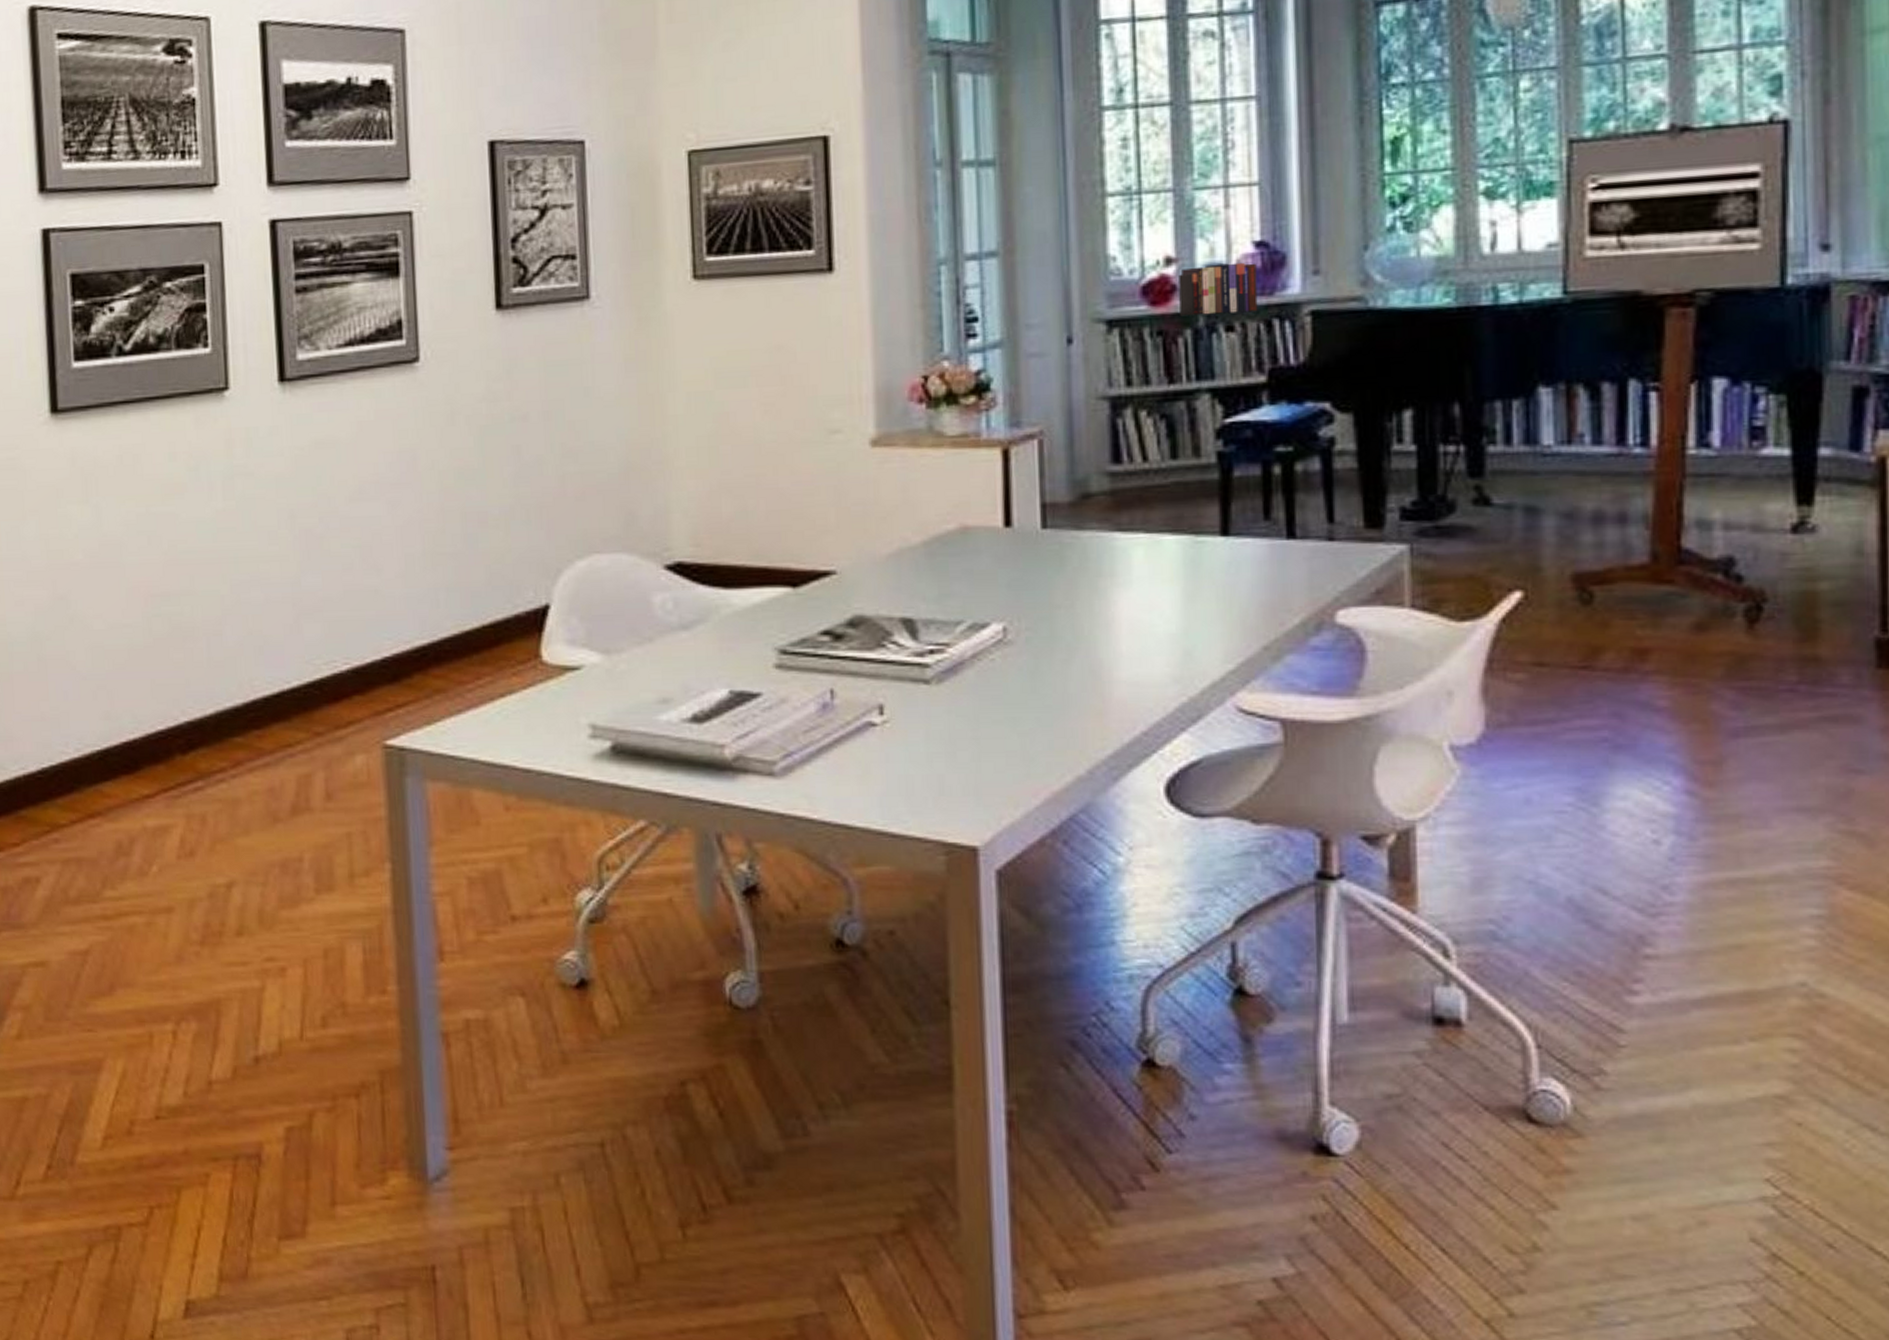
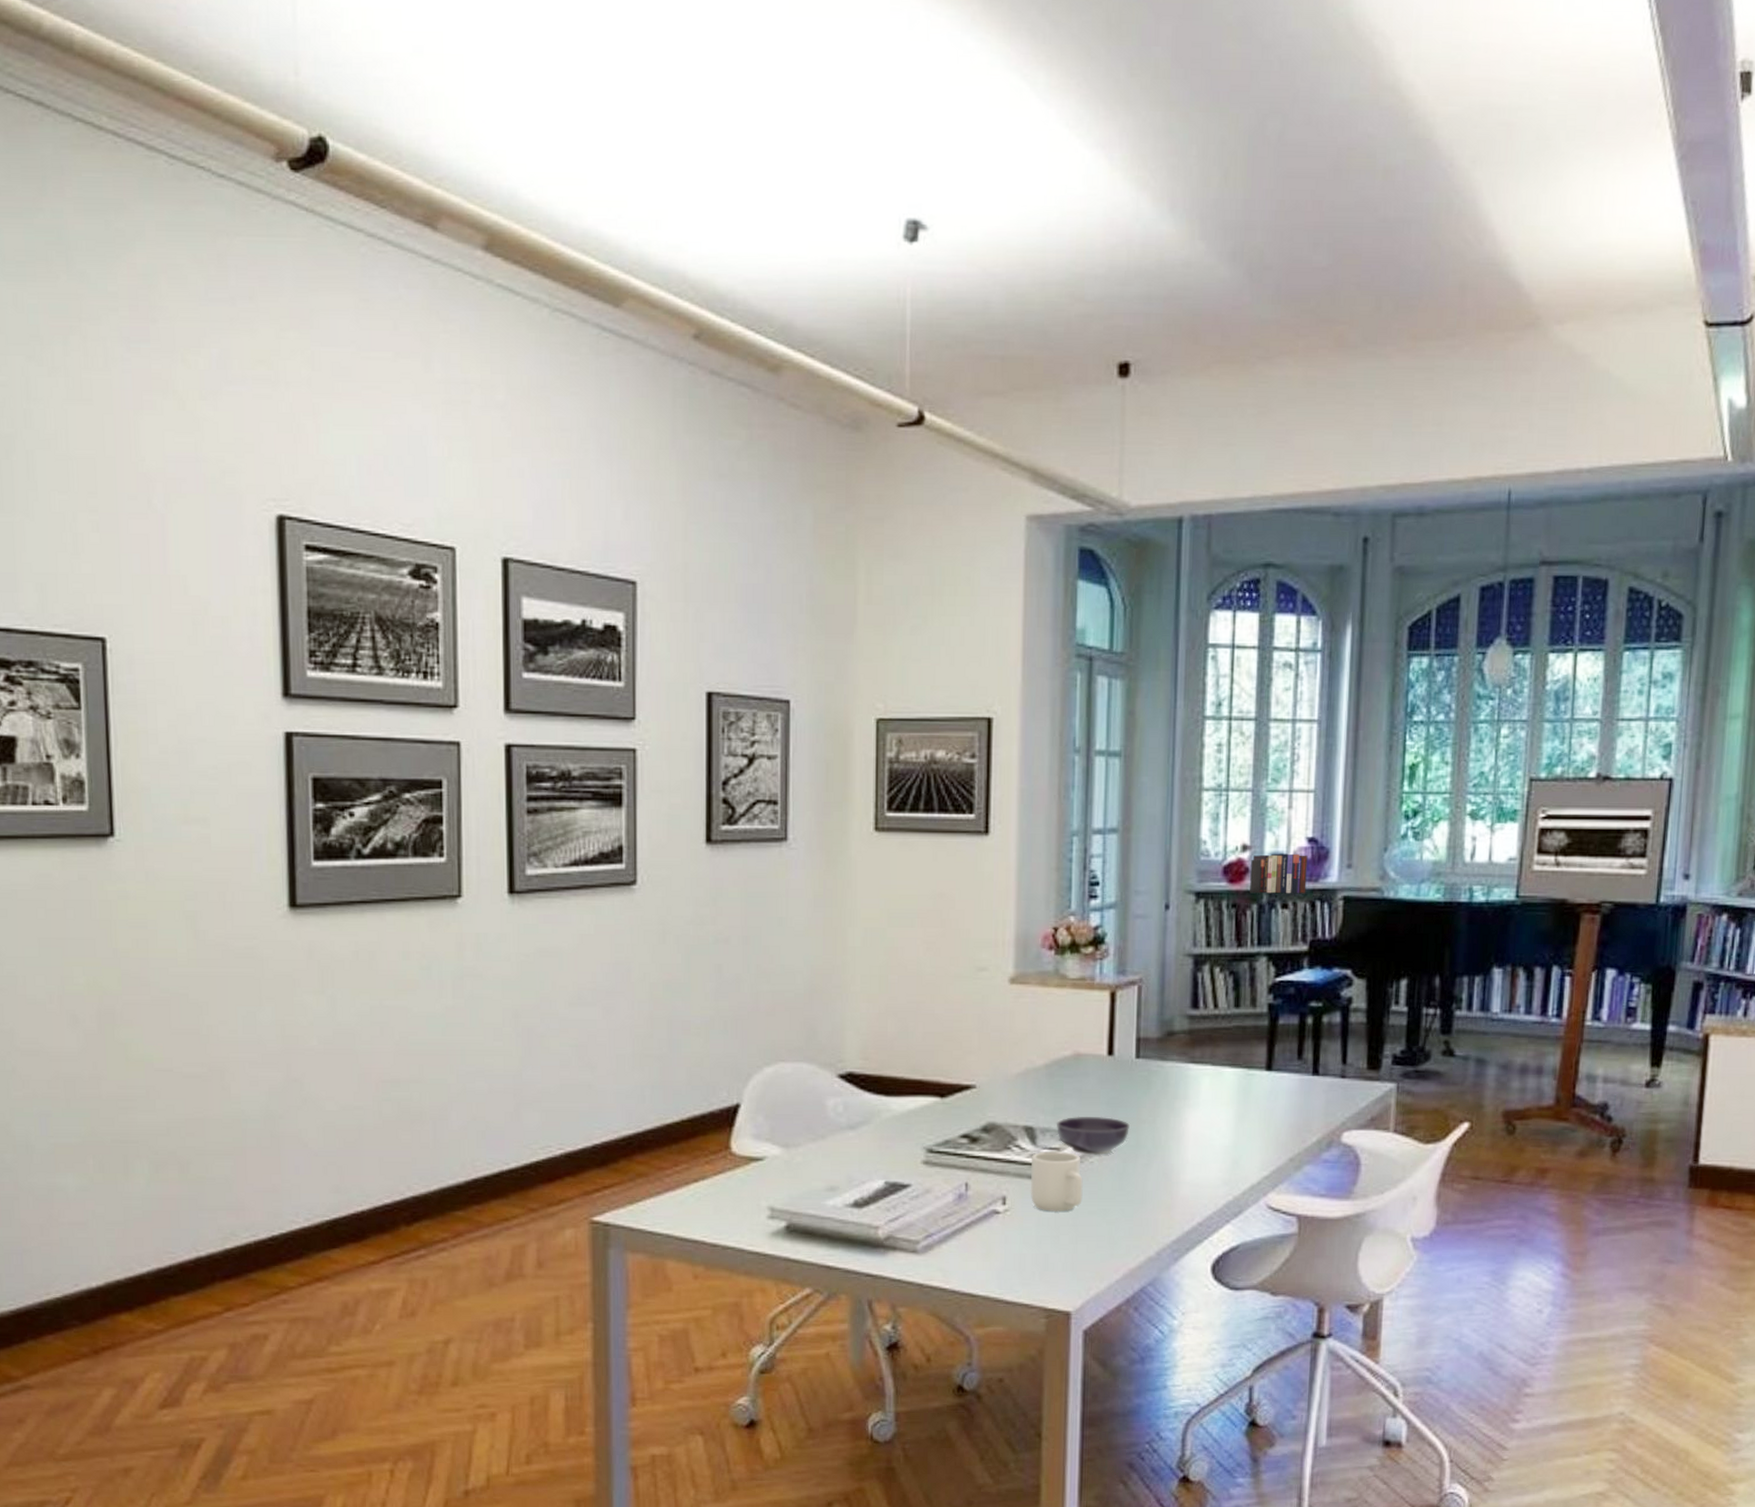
mug: none [913,647,984,723] -> present [1030,1151,1083,1213]
bowl: none [943,603,1040,651] -> present [1057,1116,1130,1155]

